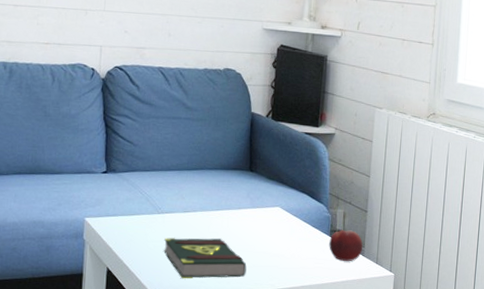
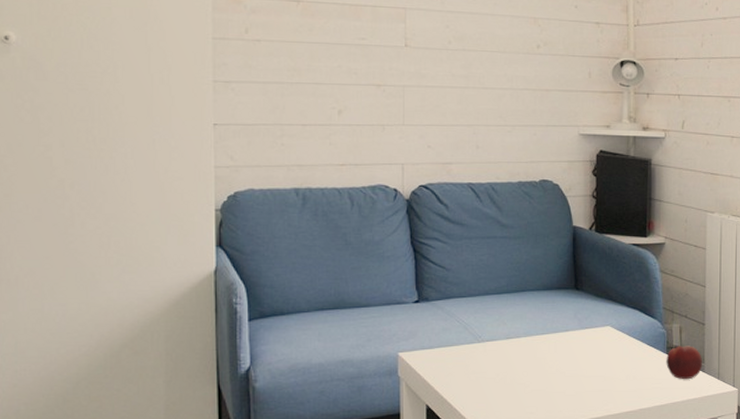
book: present [164,237,247,279] -> none [487,365,579,411]

